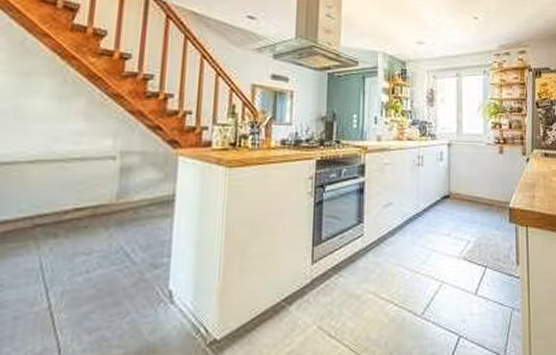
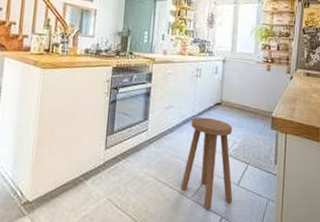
stool: none [407,214,471,329] -> present [180,117,233,210]

